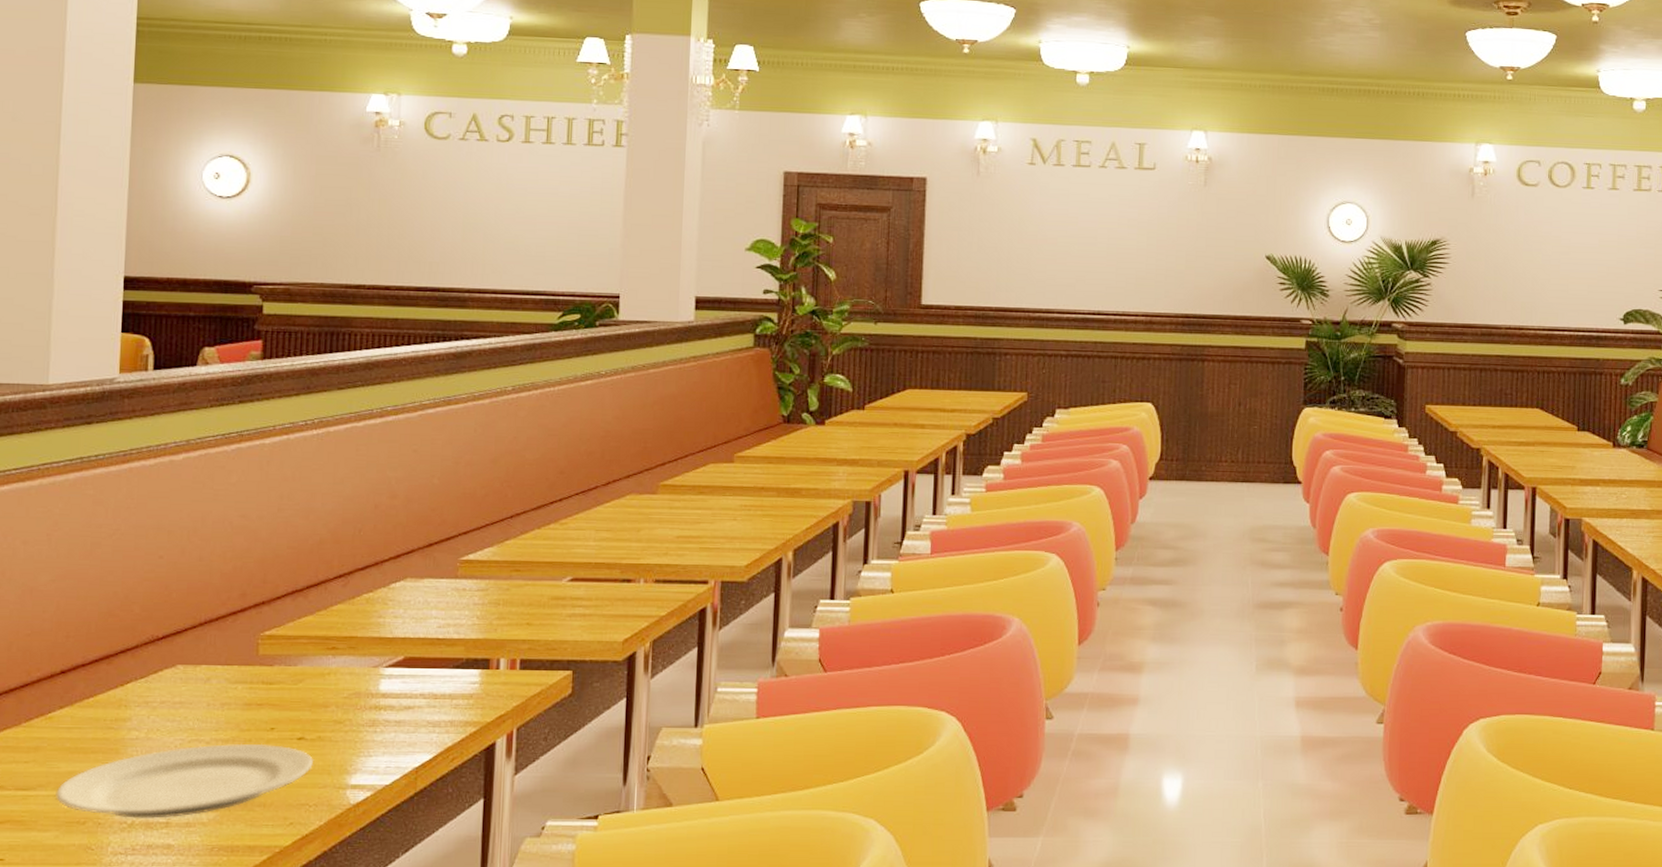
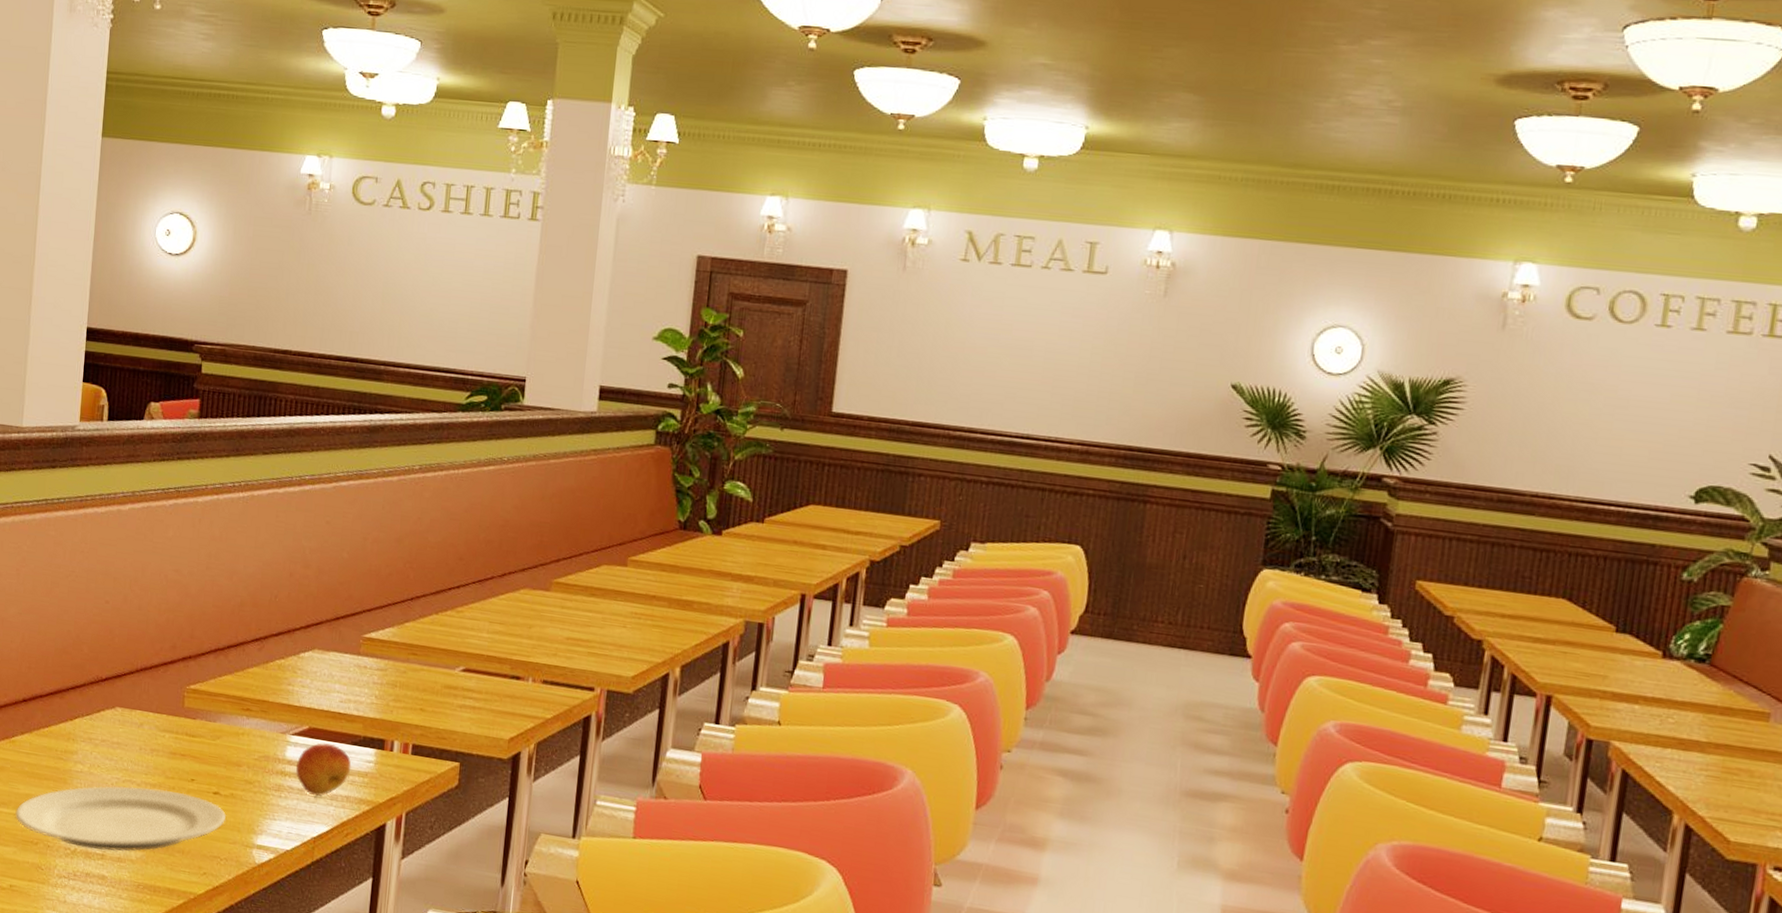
fruit: none [391,670,454,726] -> present [295,743,352,797]

